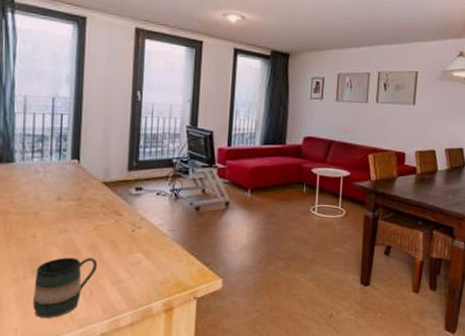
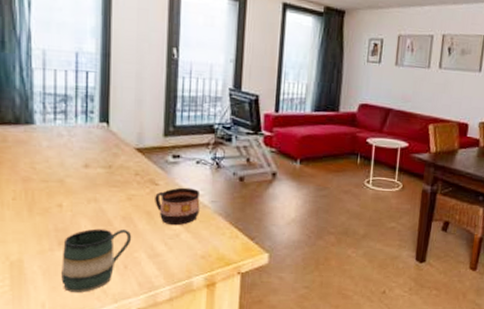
cup: none [119,217,160,254] -> present [155,187,201,226]

